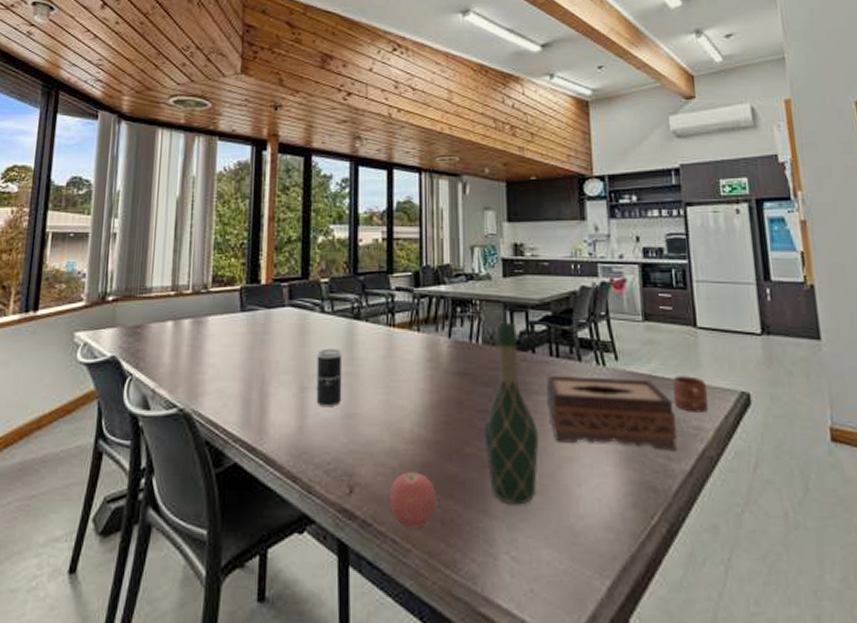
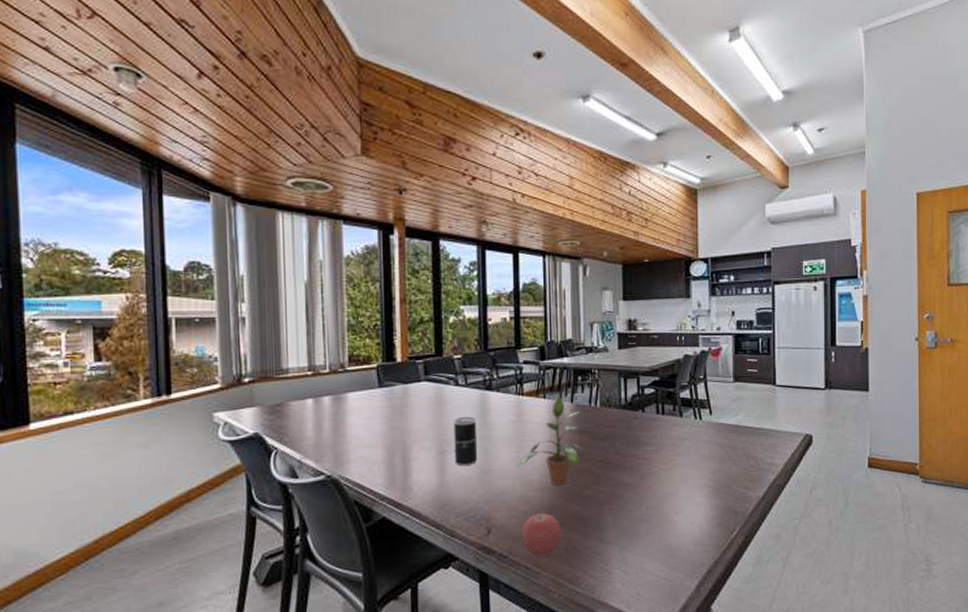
potted plant: none [383,330,467,437] -> present [515,397,587,485]
wine bottle: present [483,321,539,505] -> none [601,387,646,532]
tissue box: present [546,374,678,451] -> none [653,428,755,483]
mug: present [672,376,709,413] -> none [753,424,781,452]

